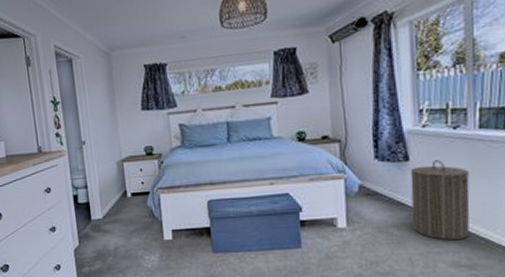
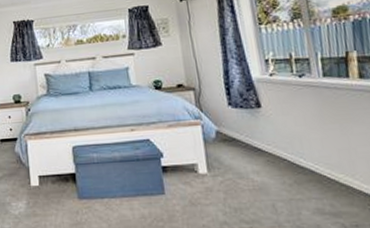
laundry hamper: present [410,160,470,241] -> none [263,107,329,187]

